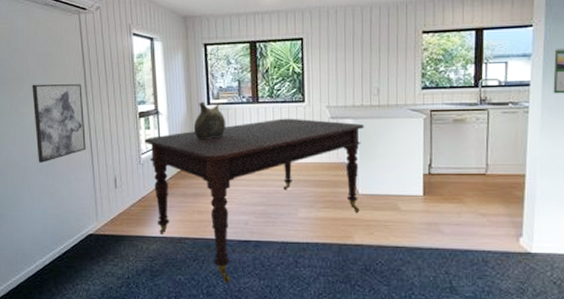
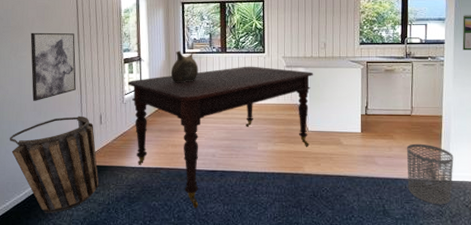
basket: none [16,179,117,288] -> present [10,116,99,213]
waste bin: none [479,208,539,280] -> present [406,143,454,204]

